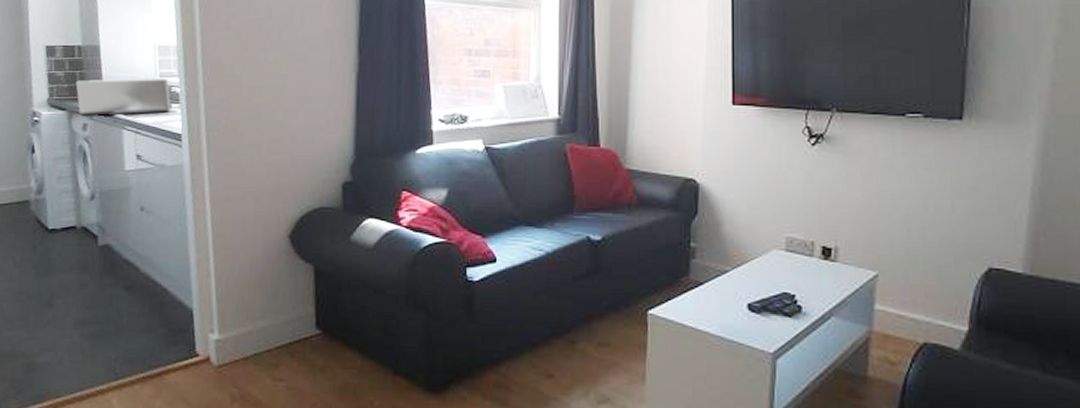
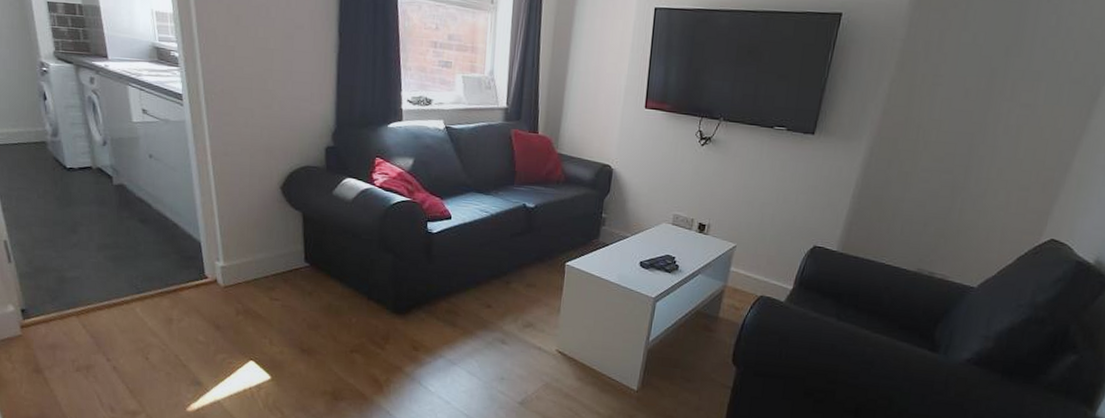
toaster: present [76,77,173,117] -> none [80,37,173,74]

